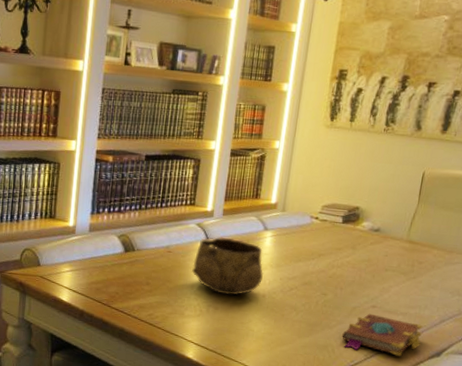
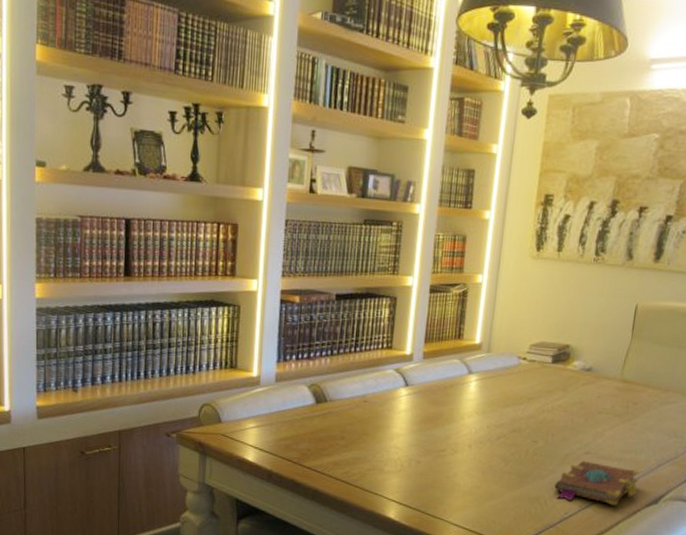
decorative bowl: present [192,237,263,295] -> none [391,383,469,447]

